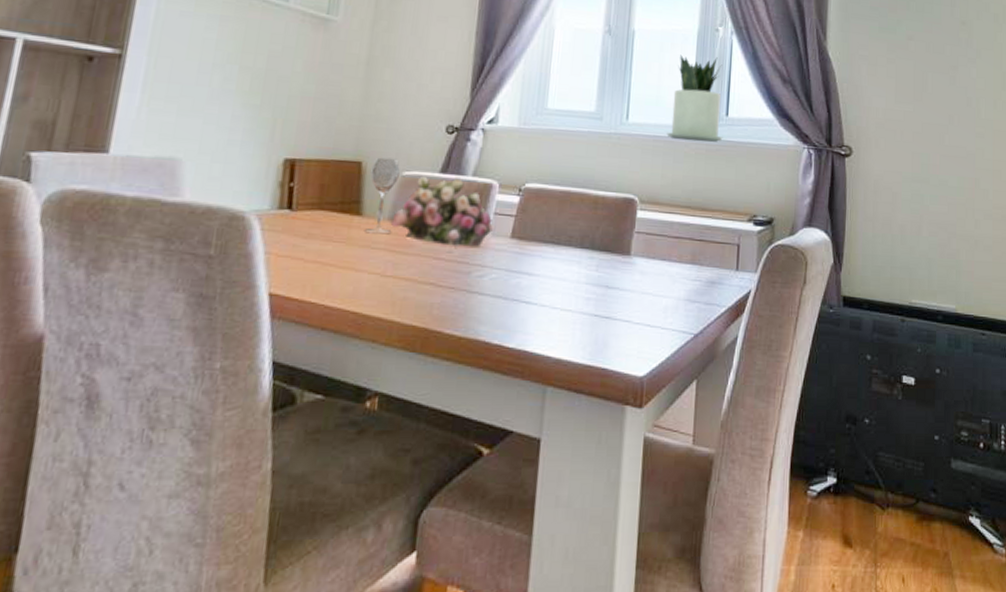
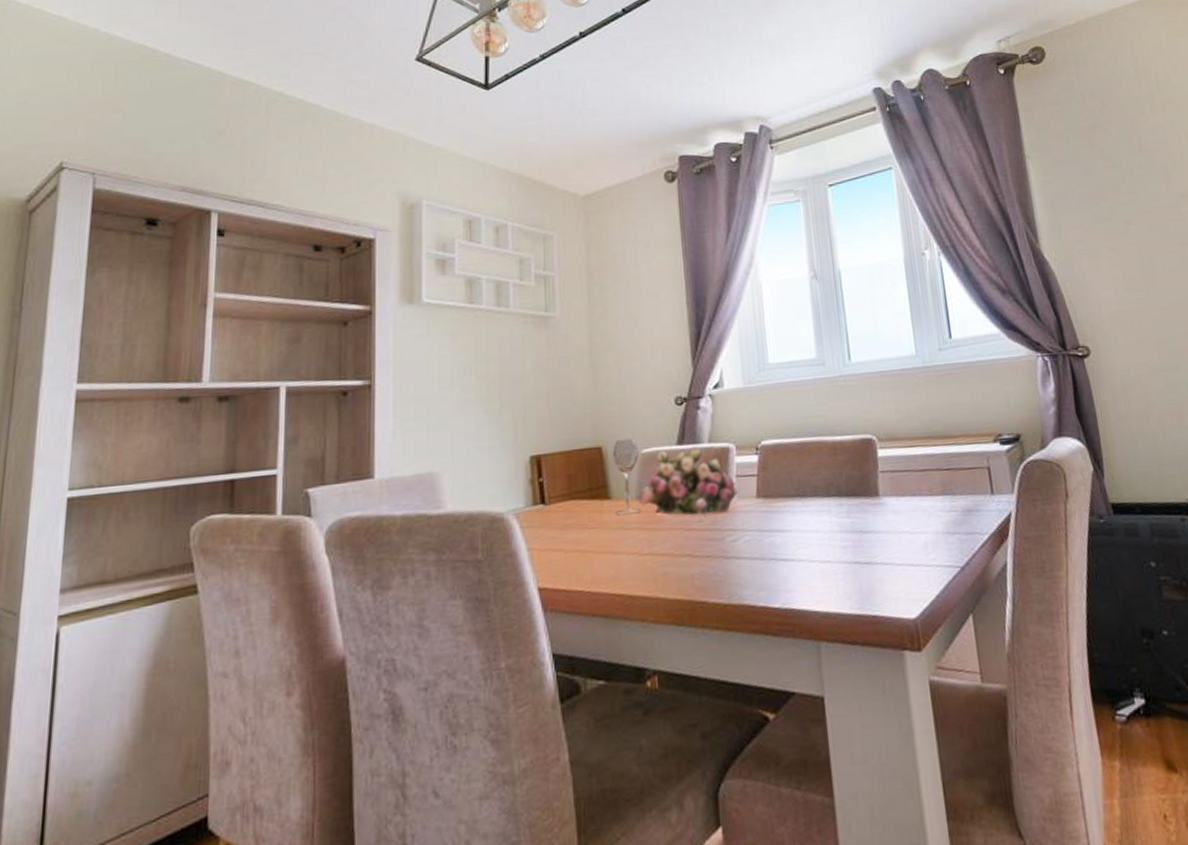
planter: present [667,54,723,143] -> none [891,281,951,372]

